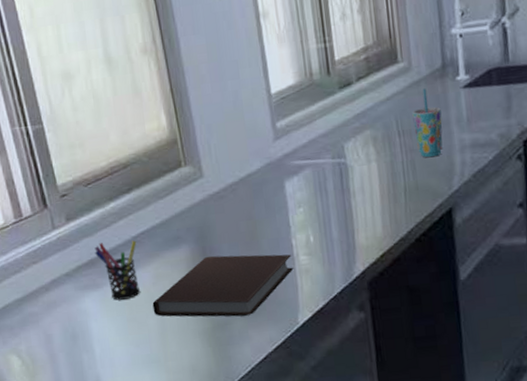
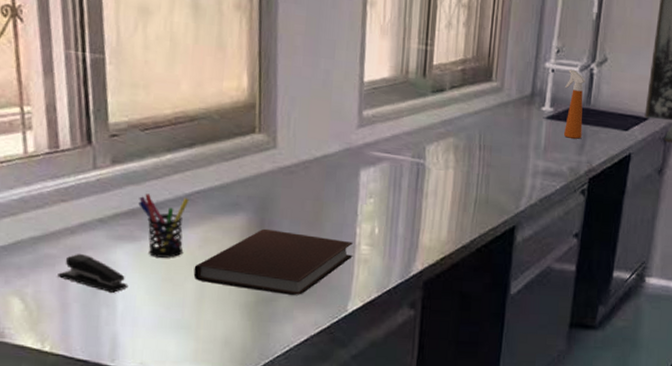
stapler: none [42,307,101,339] -> present [57,253,129,293]
cup: present [412,88,443,158] -> none [494,110,523,176]
spray bottle: none [477,28,507,103] -> present [563,69,586,139]

